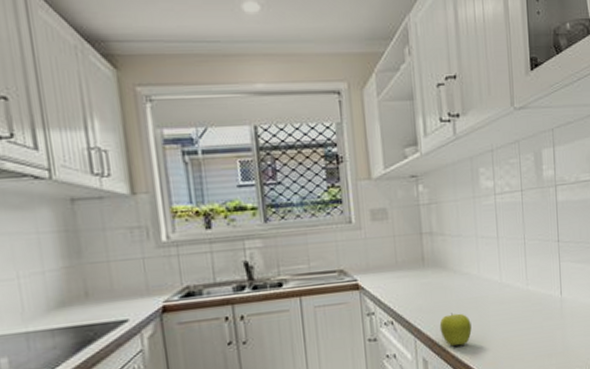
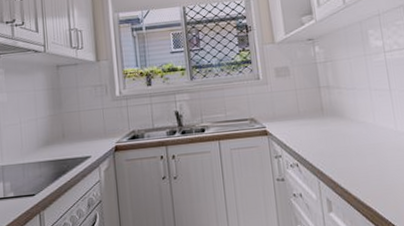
fruit: present [439,313,472,346] -> none [340,157,372,189]

